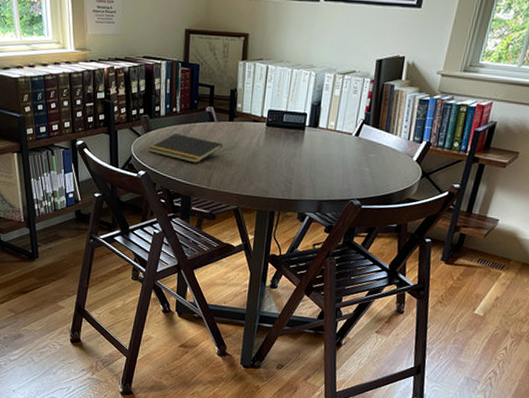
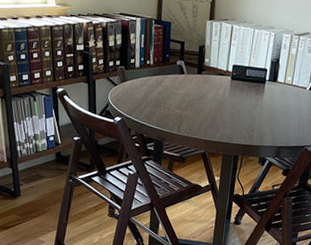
notepad: present [148,133,223,163] -> none [124,84,192,111]

